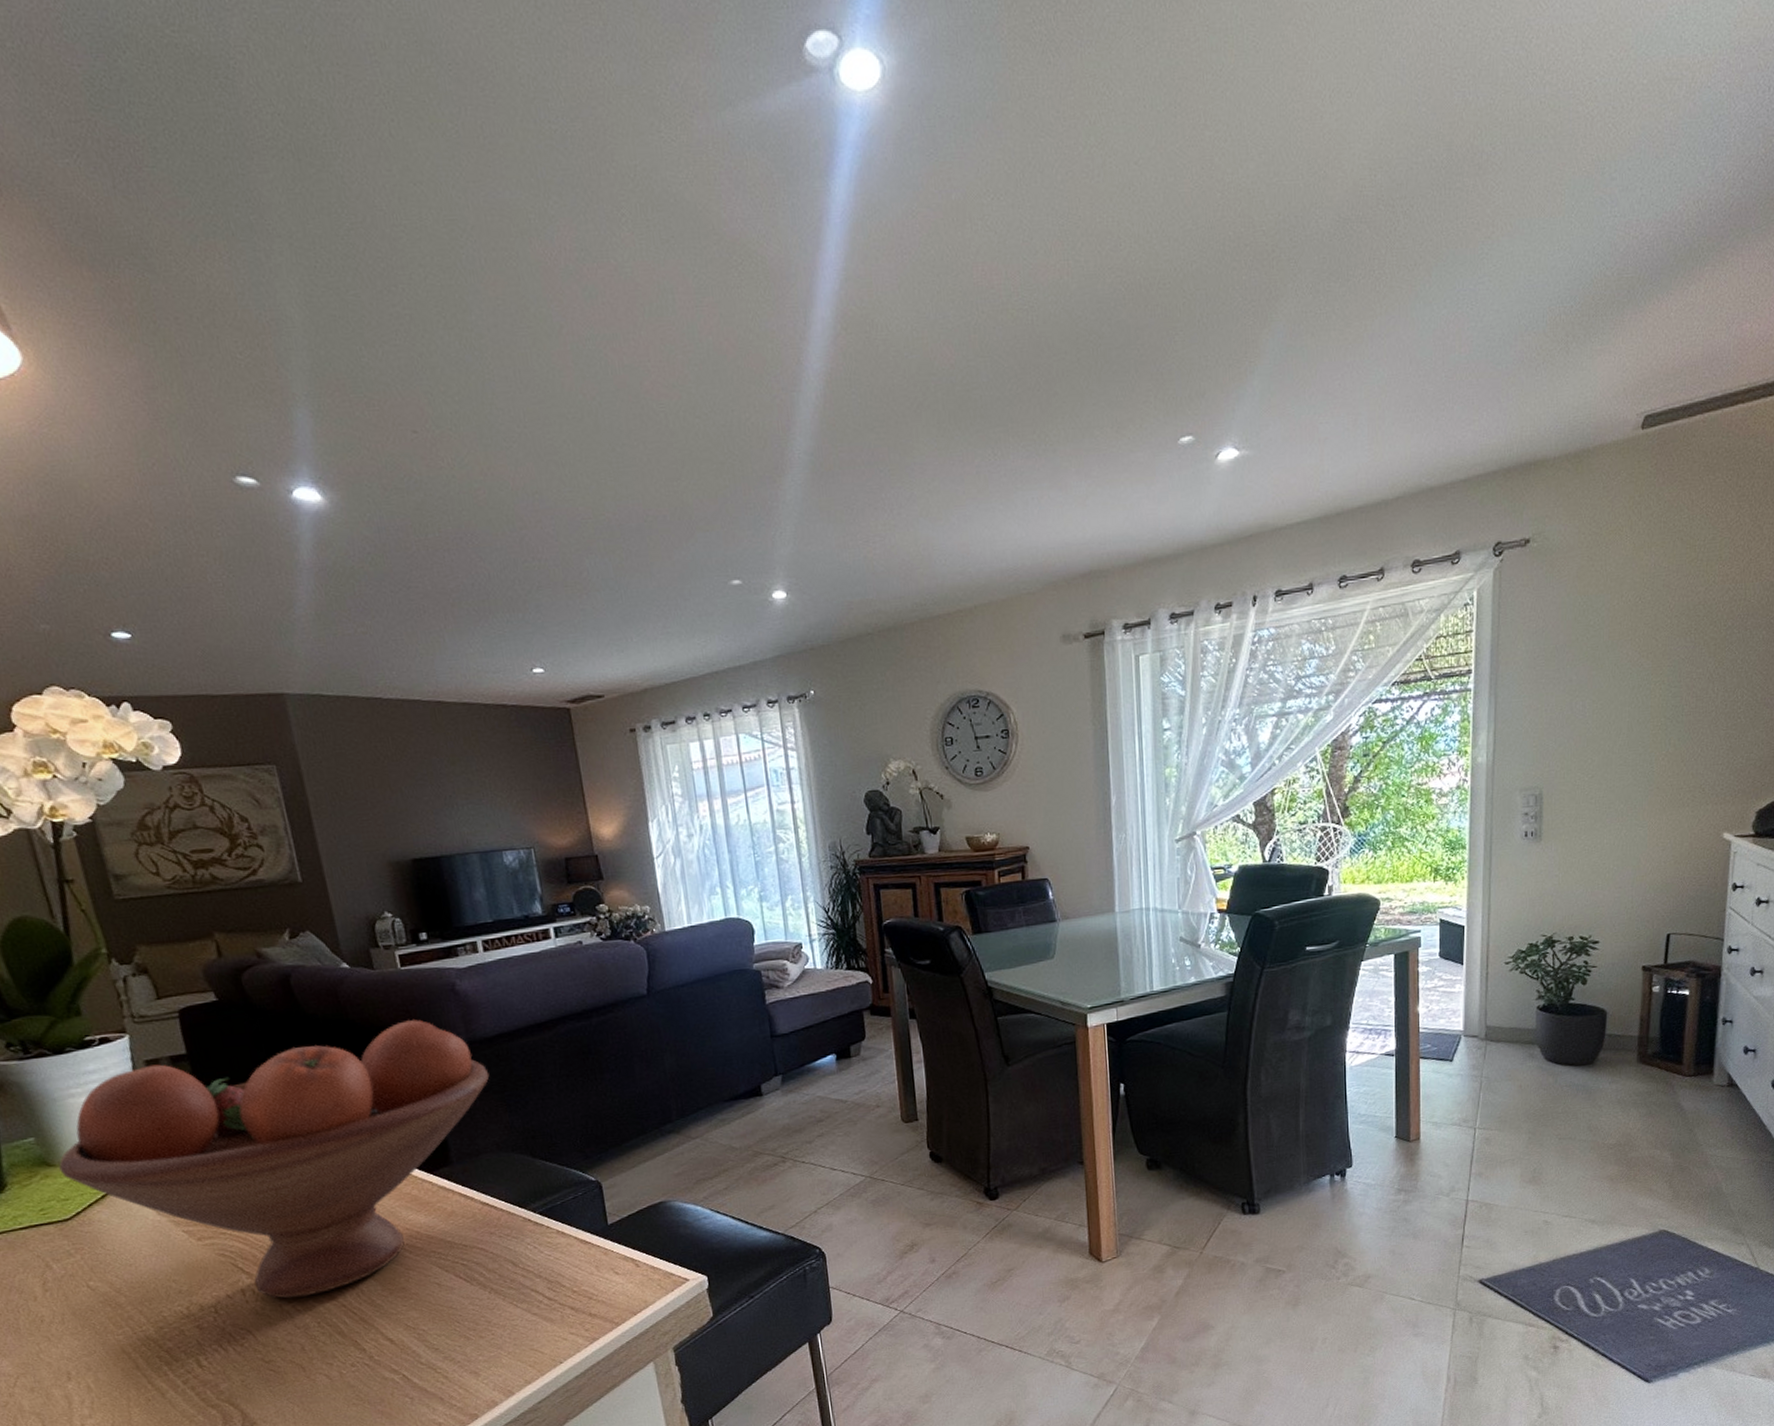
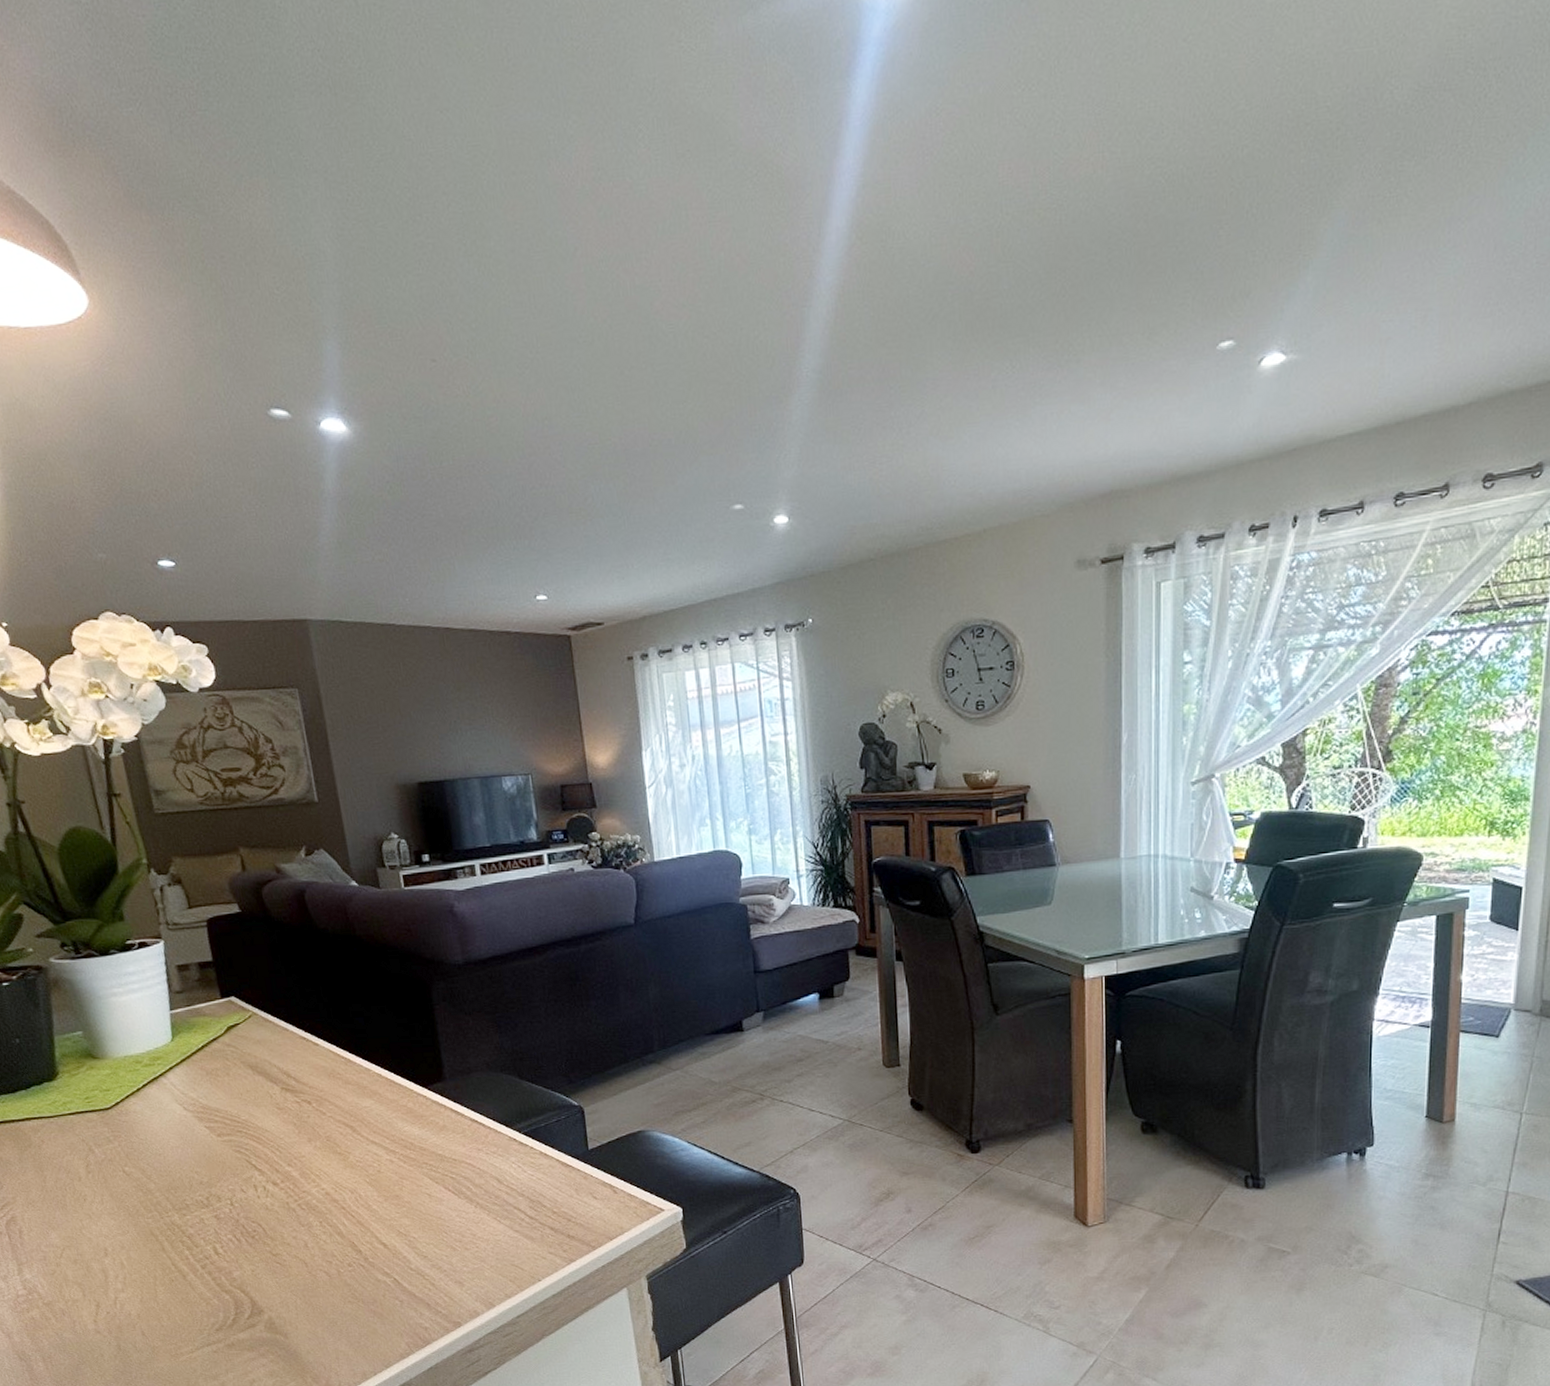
fruit bowl: present [59,1019,490,1299] -> none [102,938,483,1197]

